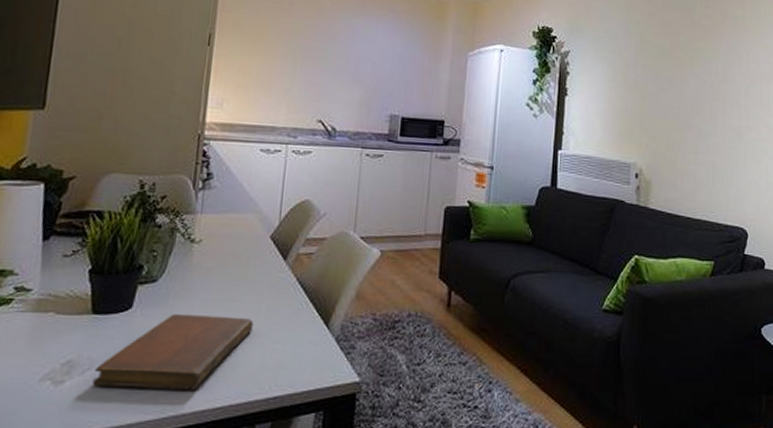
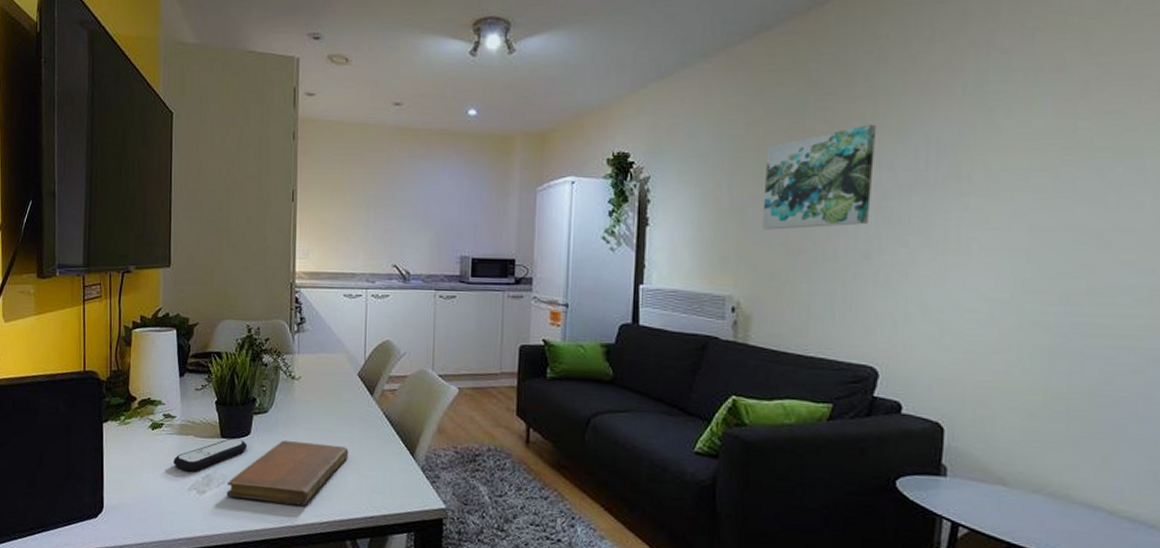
remote control: none [22,314,126,357] -> present [173,438,247,471]
wall art: none [660,23,745,106] -> present [762,124,877,230]

